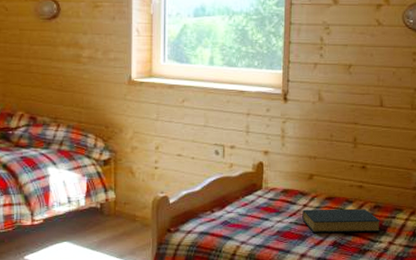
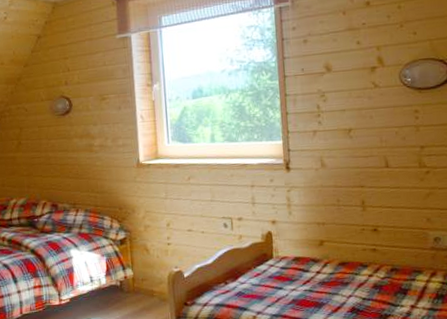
hardback book: present [302,209,381,233] -> none [316,273,401,300]

